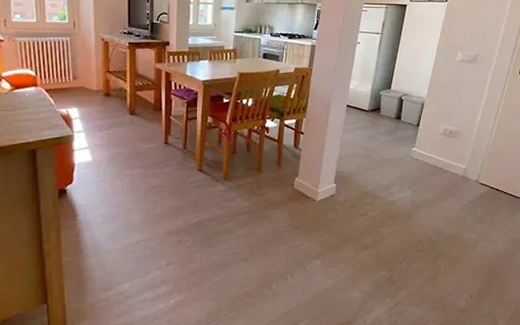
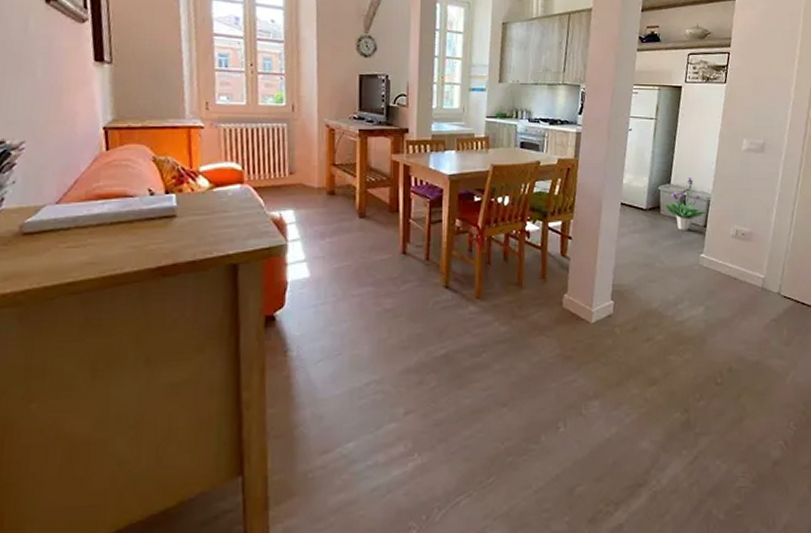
potted plant: none [384,84,420,128] -> present [665,178,706,230]

